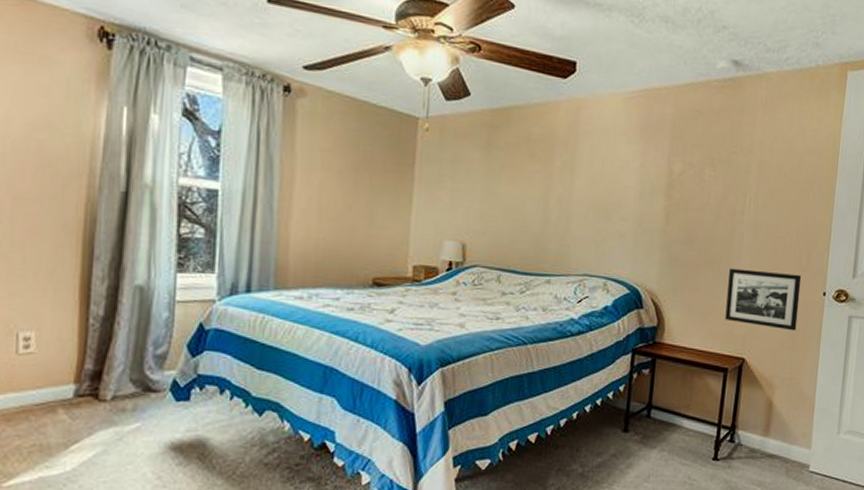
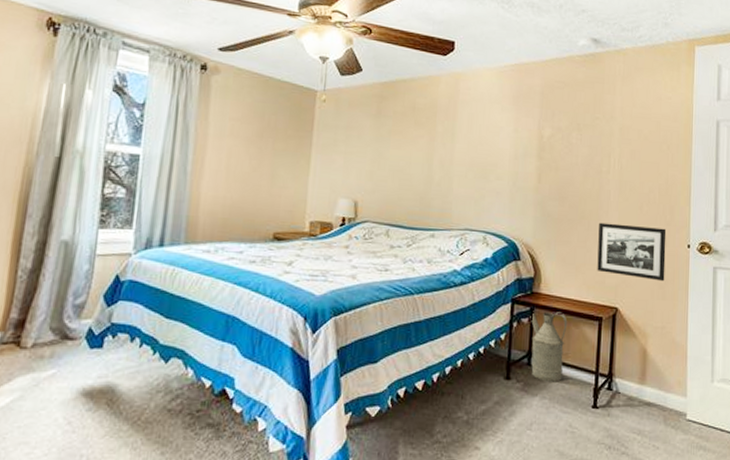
watering can: none [650,361,691,435] -> present [530,311,568,382]

